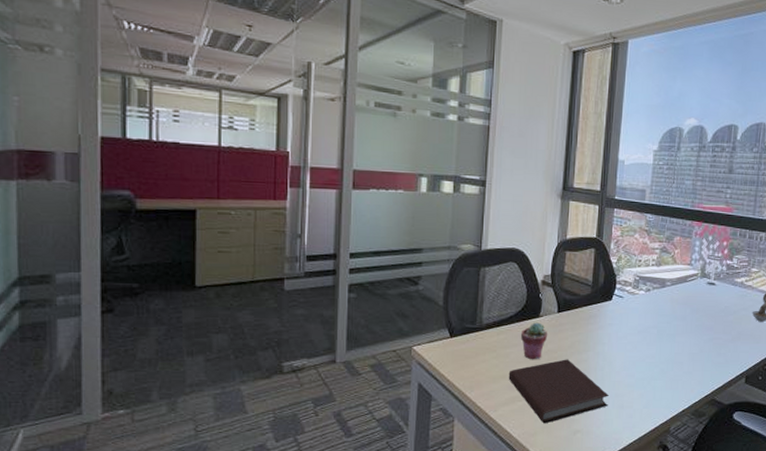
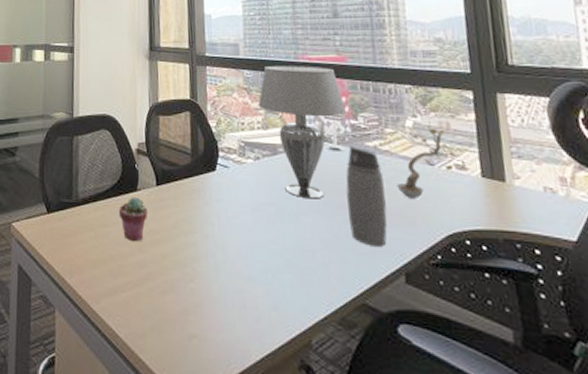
notebook: present [508,359,609,424] -> none [109,242,227,323]
table lamp: none [655,212,725,323] -> present [257,66,346,199]
water bottle: none [712,281,744,357] -> present [346,145,387,246]

